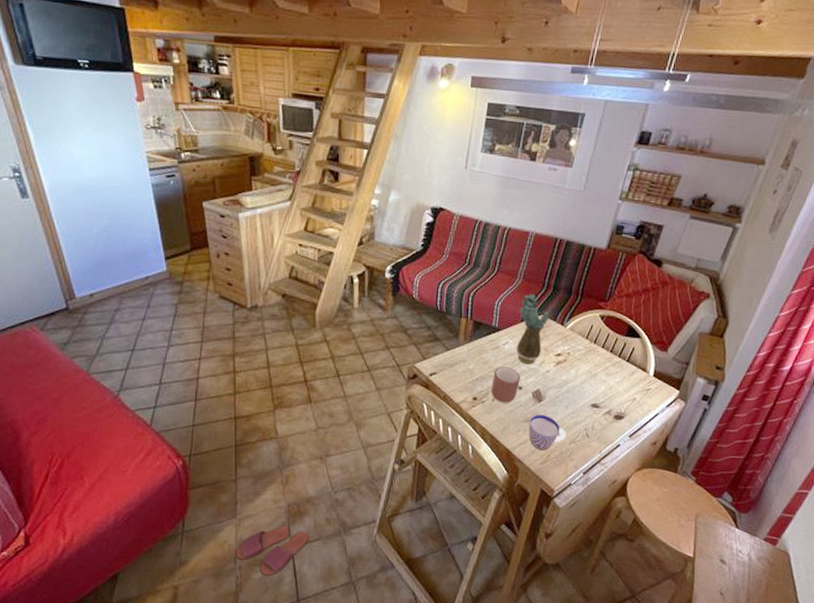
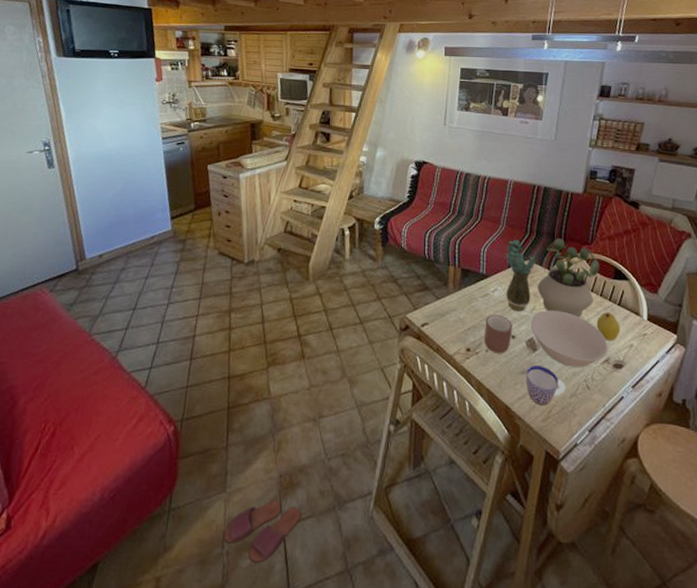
bowl: none [539,364,612,418] -> present [531,310,608,367]
potted plant: none [548,294,614,372] -> present [537,238,599,318]
fruit: none [602,367,626,395] -> present [596,311,620,342]

